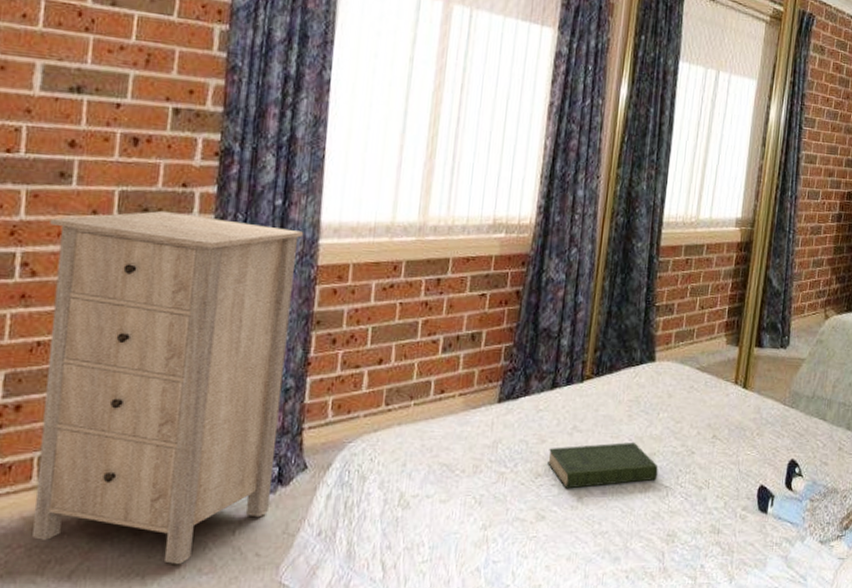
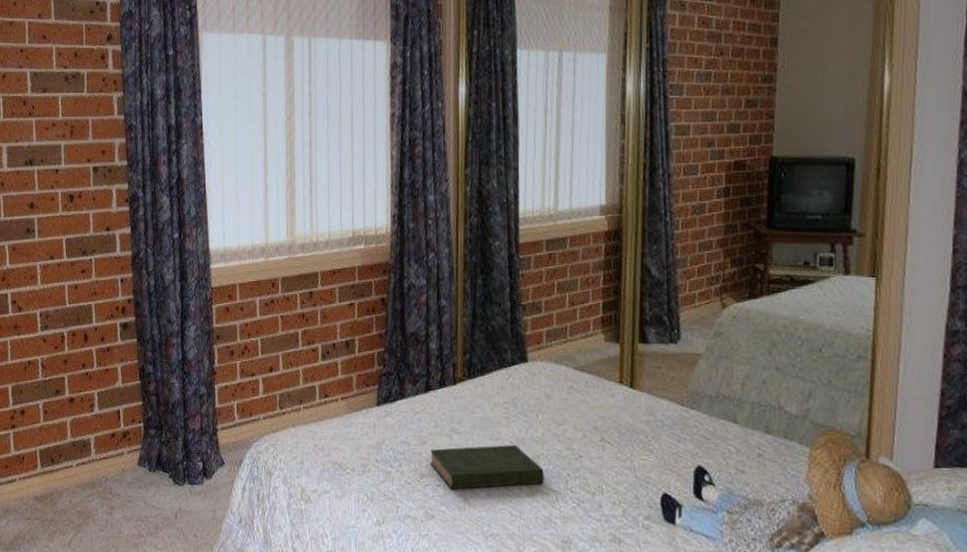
storage cabinet: present [32,210,304,564] -> none [25,251,199,540]

